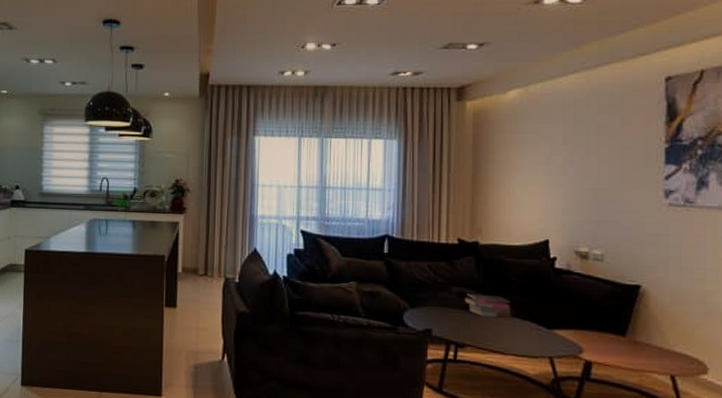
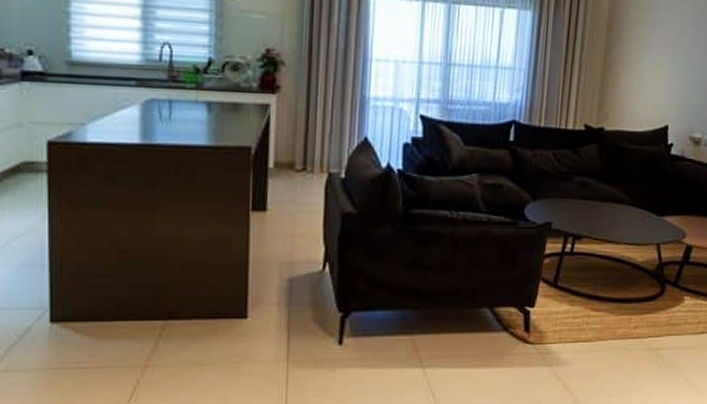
books: present [464,293,512,318] -> none [585,182,628,207]

